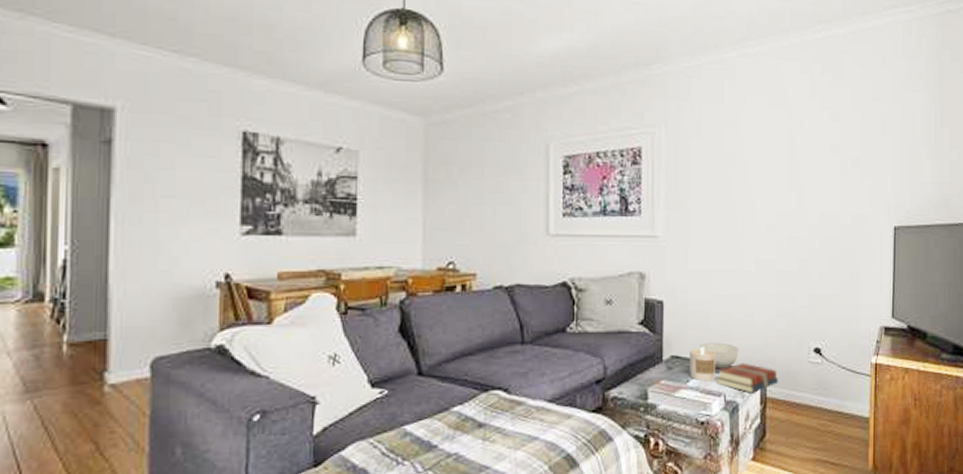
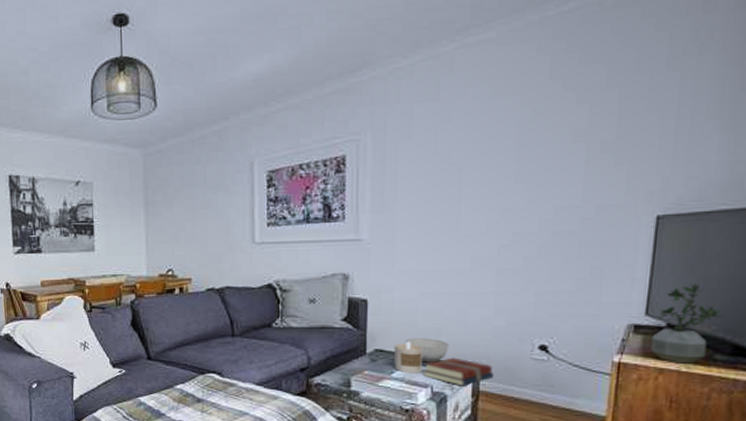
potted plant: none [898,289,945,363] -> present [651,284,723,364]

